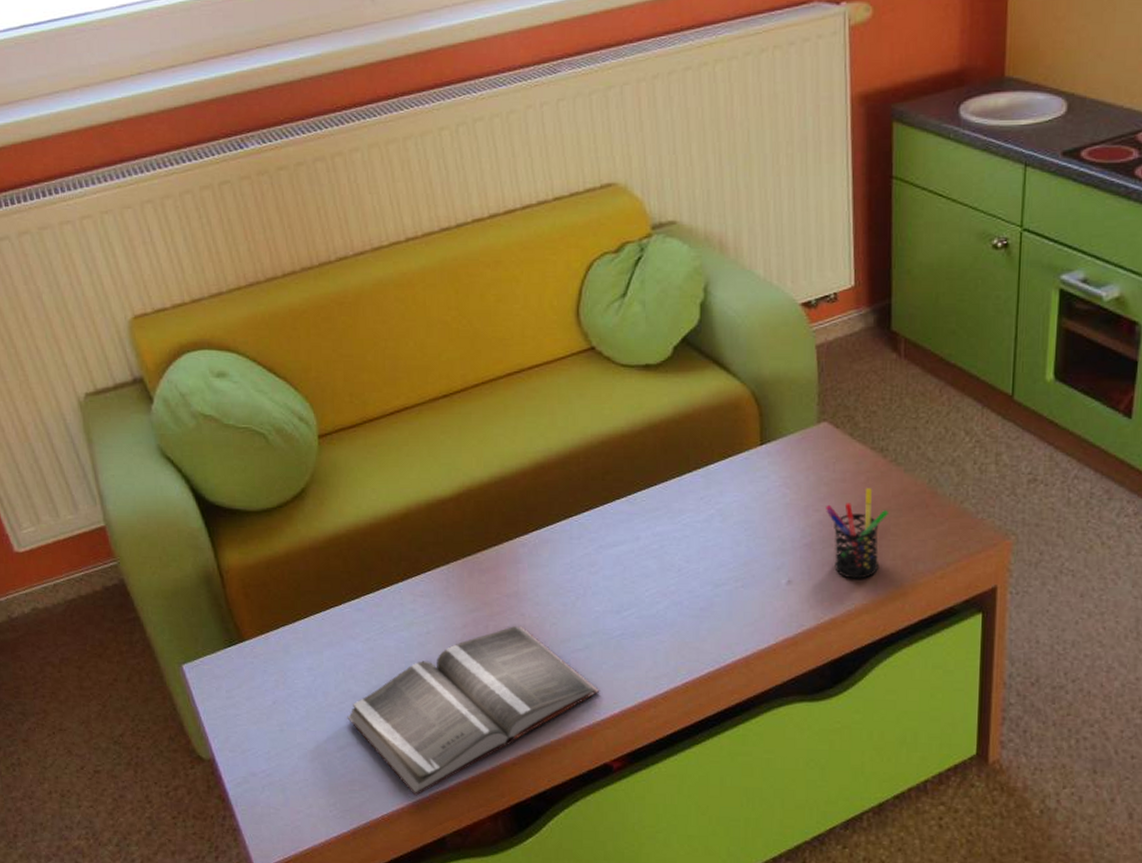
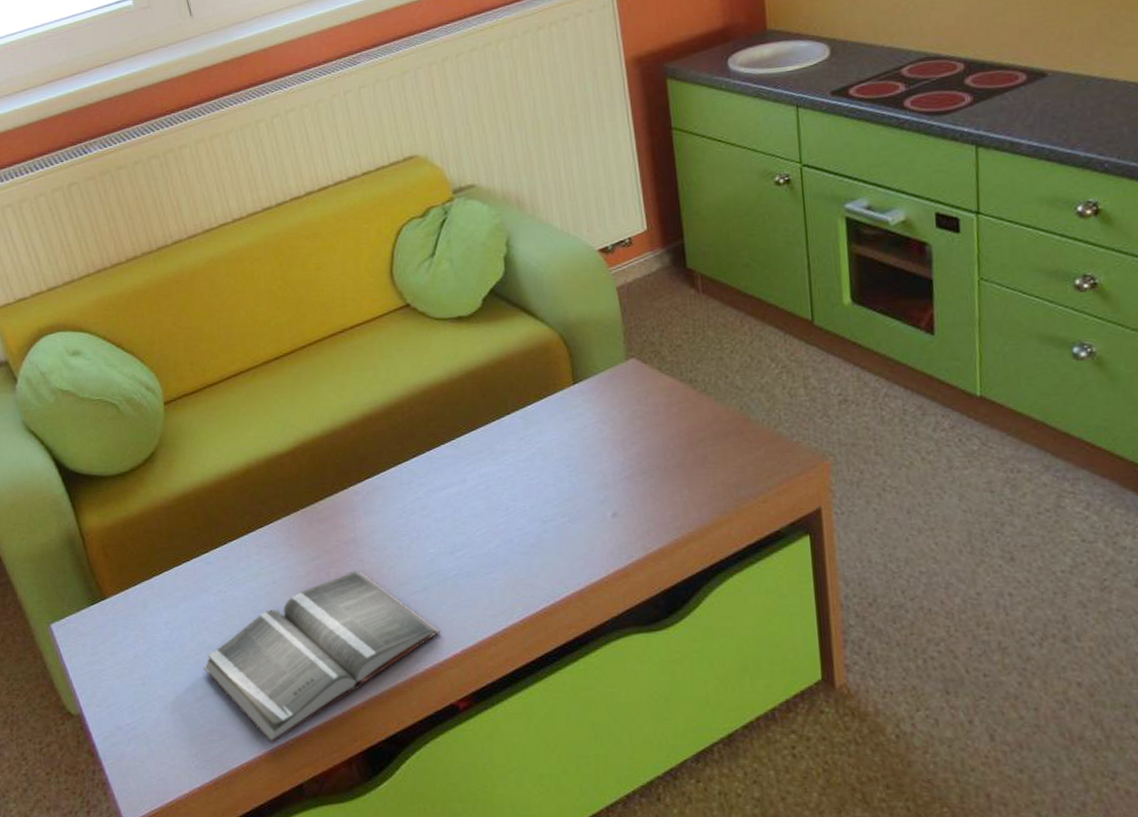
pen holder: present [826,488,888,579] -> none [642,419,704,508]

